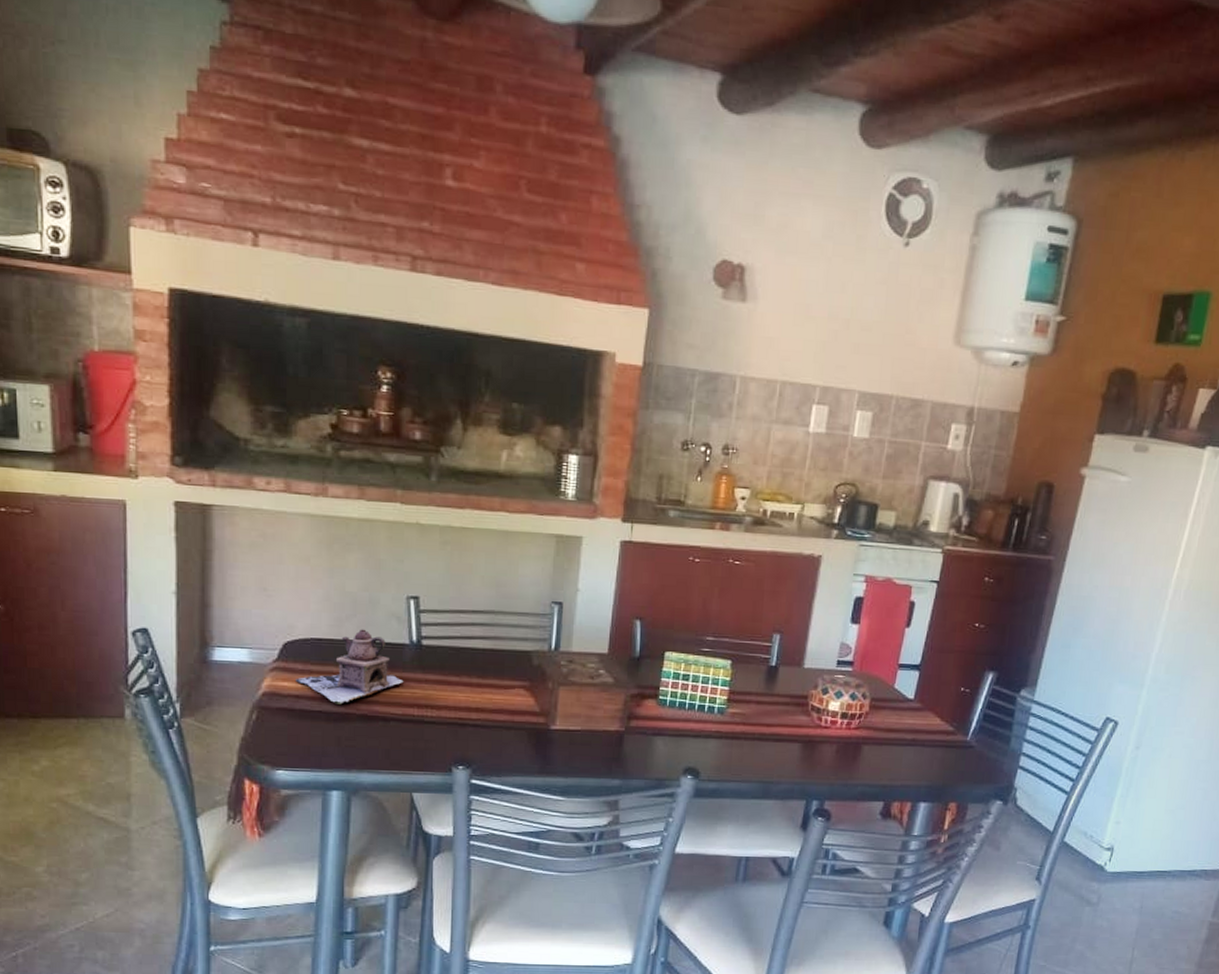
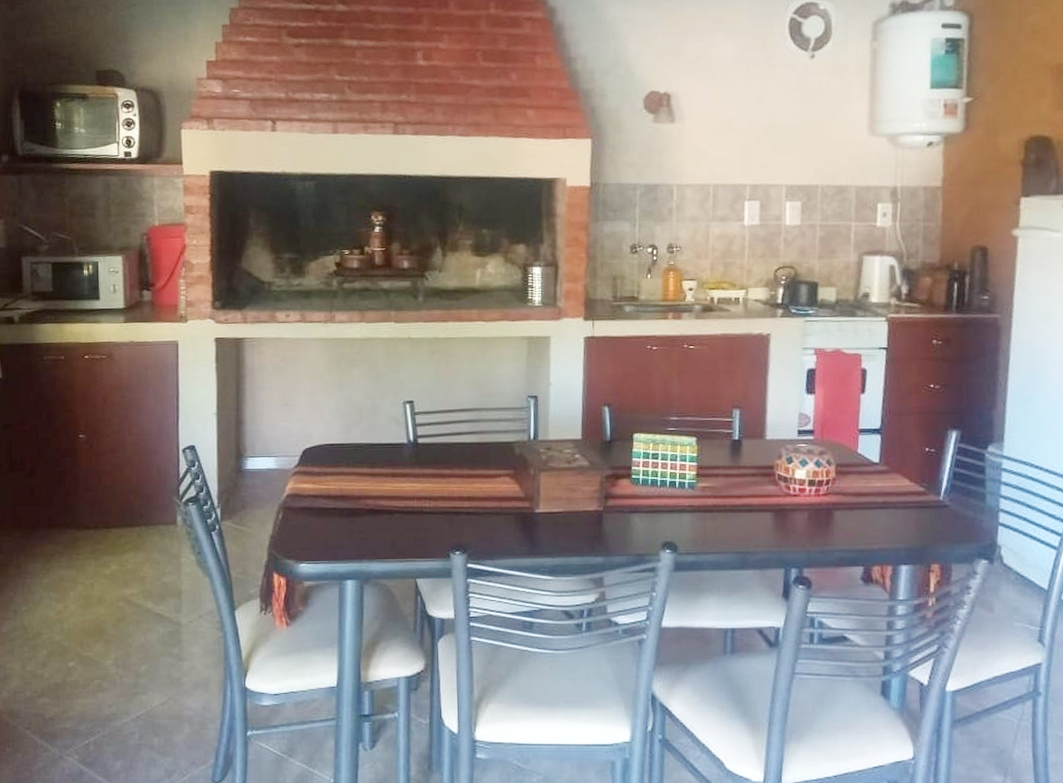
teapot: present [296,629,404,705] -> none [314,433,404,501]

